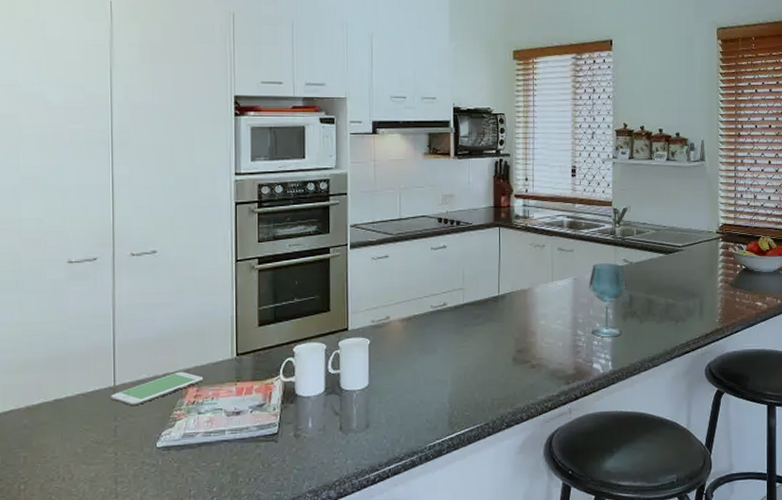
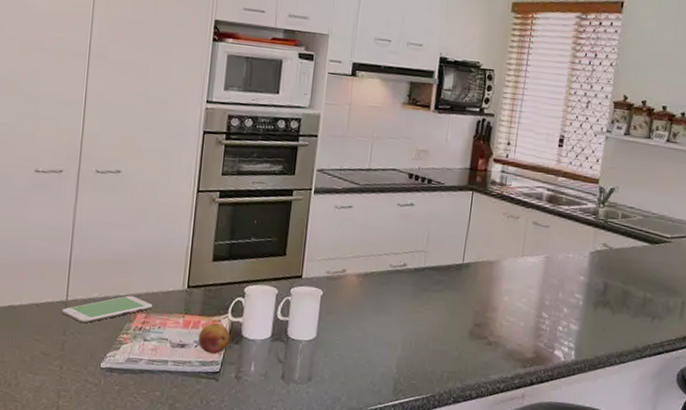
fruit: none [252,386,285,416] -> present [198,323,230,354]
wine glass: present [588,263,627,337] -> none [557,244,603,325]

